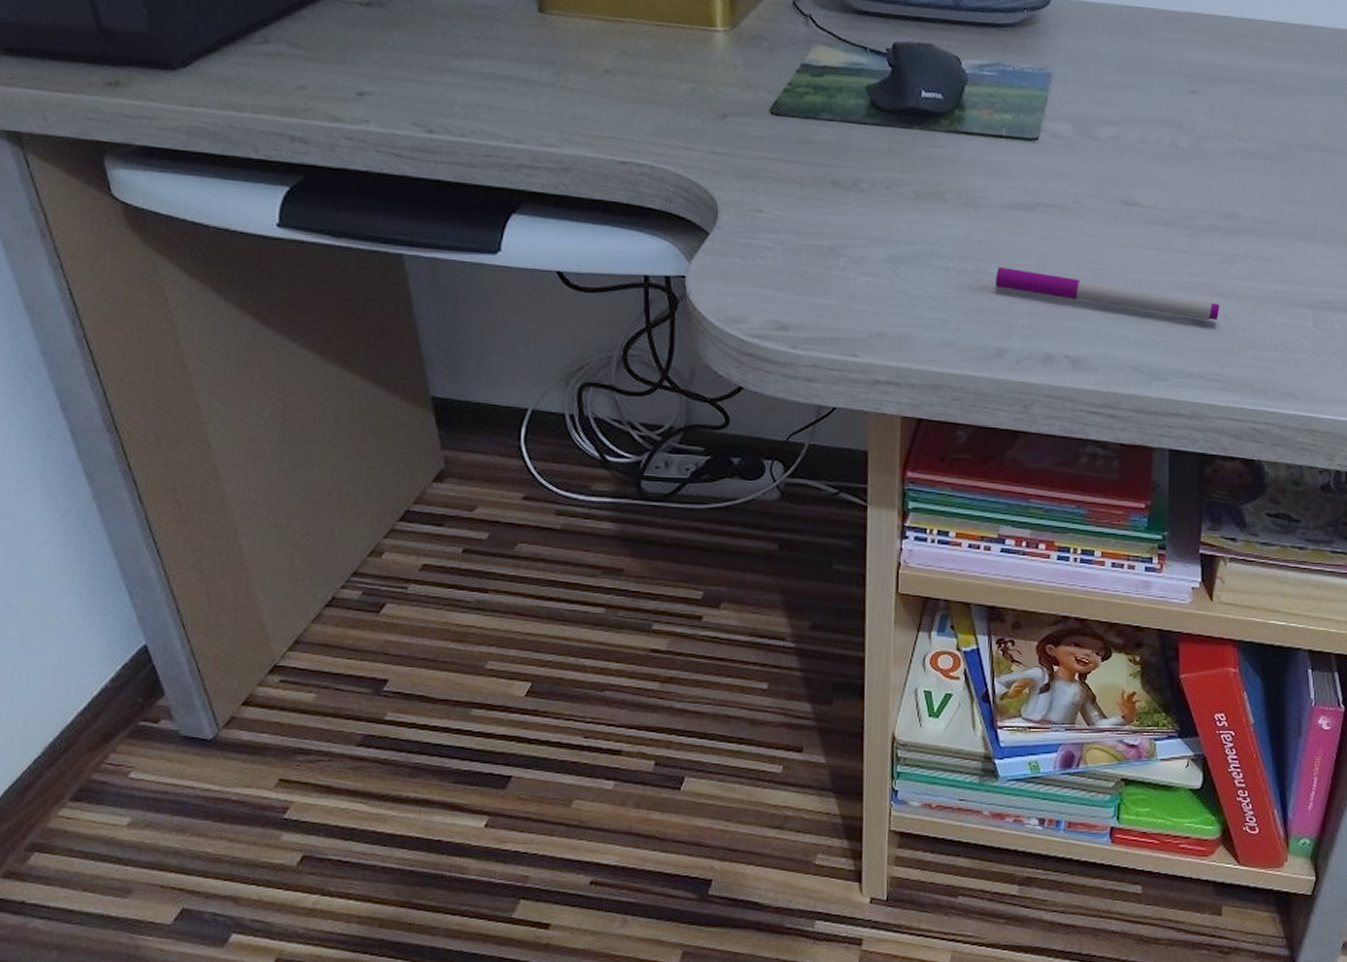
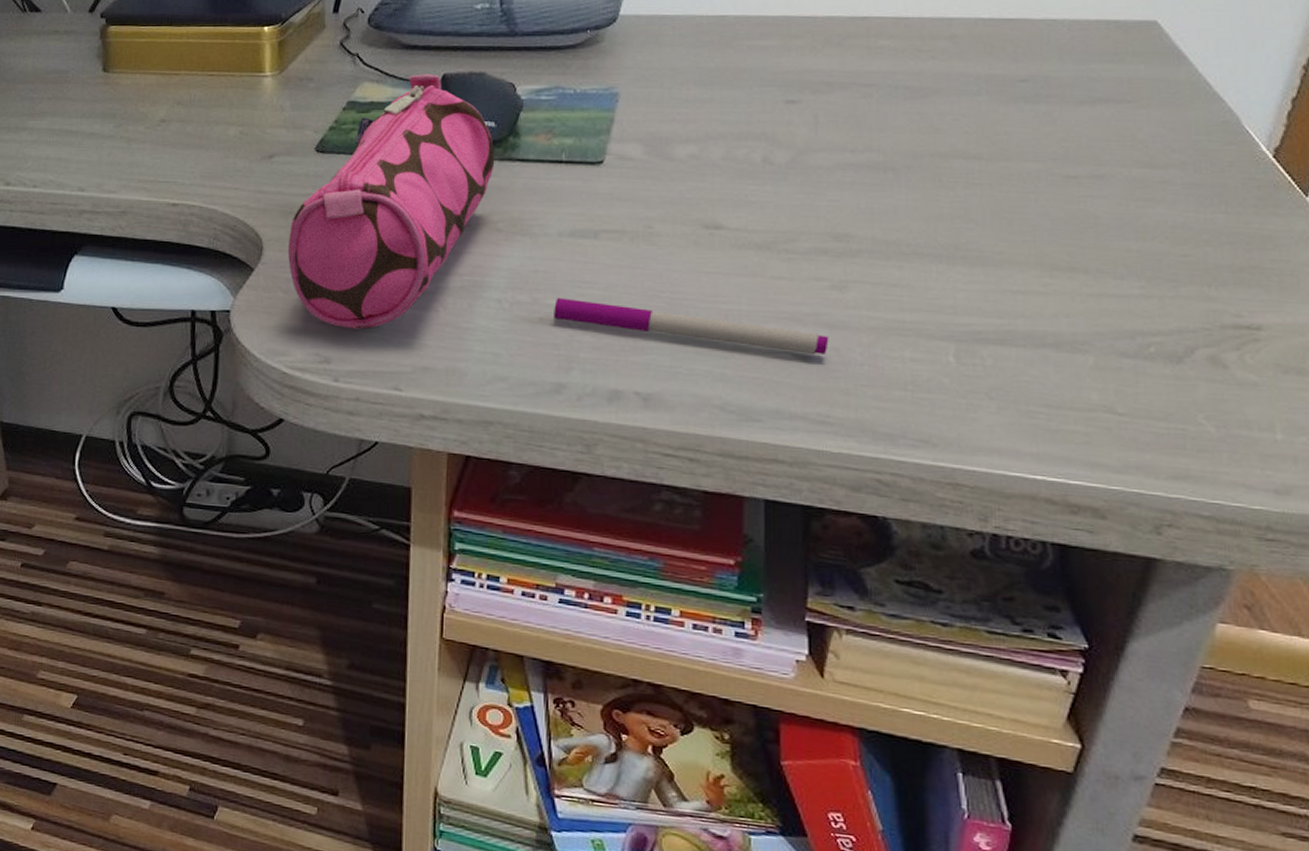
pencil case: none [743,41,942,297] -> present [287,74,495,330]

